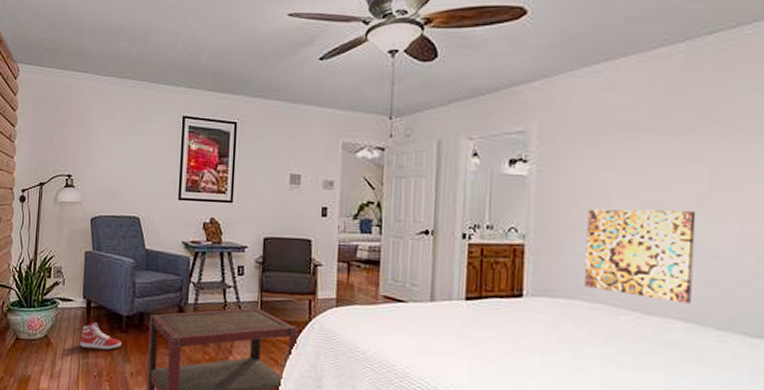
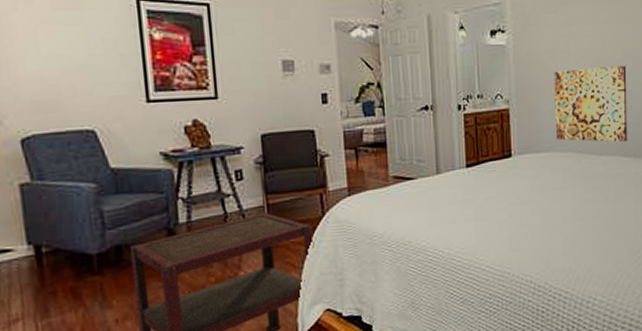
sneaker: present [80,323,122,350] -> none [32,272,96,306]

